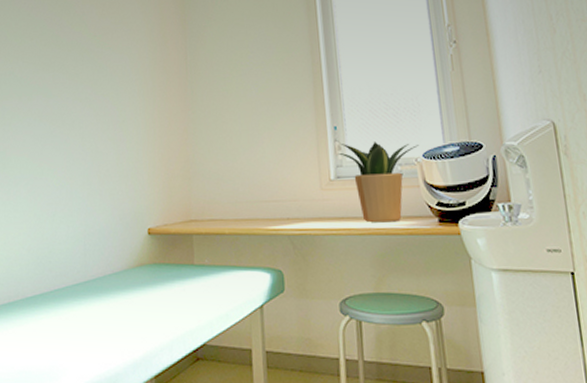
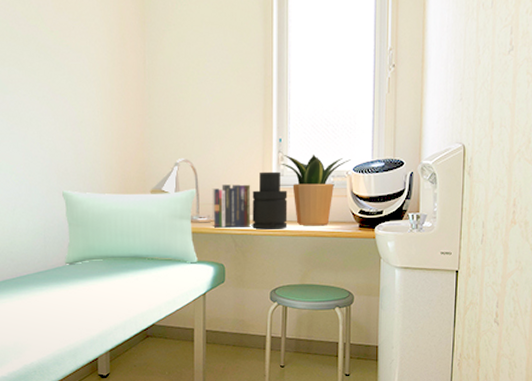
pillow: none [103,185,252,275] -> present [62,189,198,265]
table lamp: none [195,153,267,224] -> present [149,159,213,223]
books: none [263,178,309,228] -> present [212,184,251,228]
humidifier: none [308,162,353,228] -> present [252,171,288,229]

